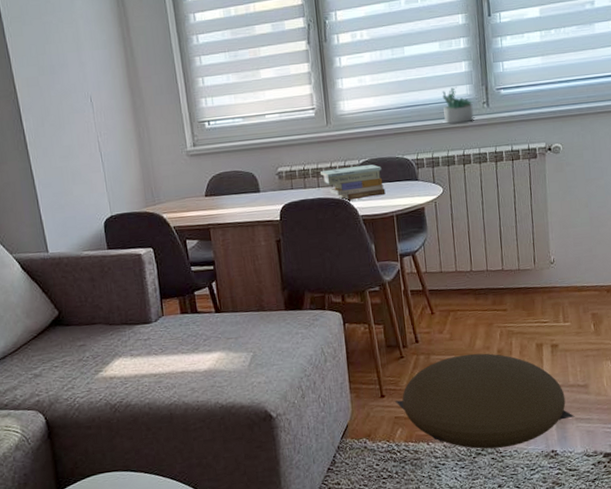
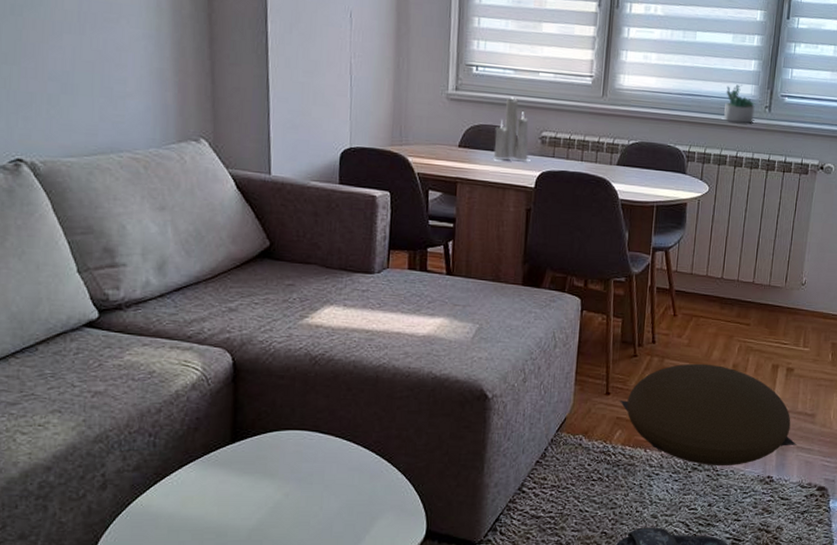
candle: none [235,142,269,202] -> present [493,97,529,162]
books: present [321,164,386,201] -> none [586,144,651,183]

